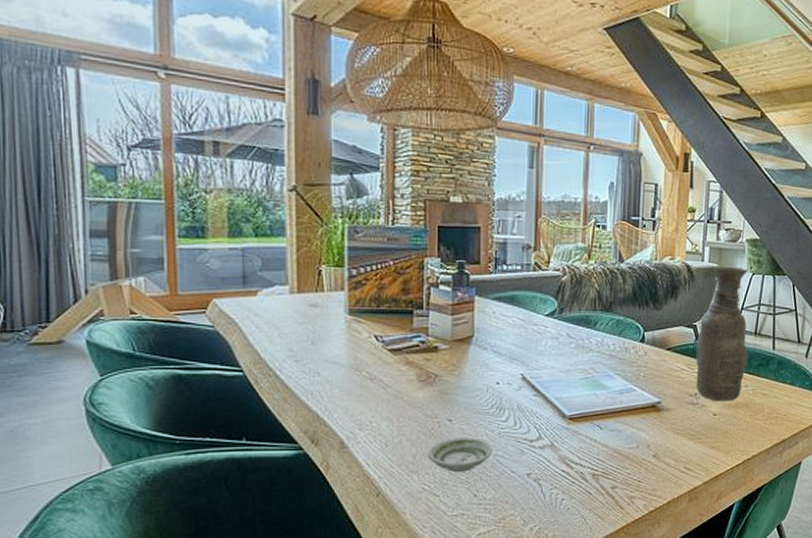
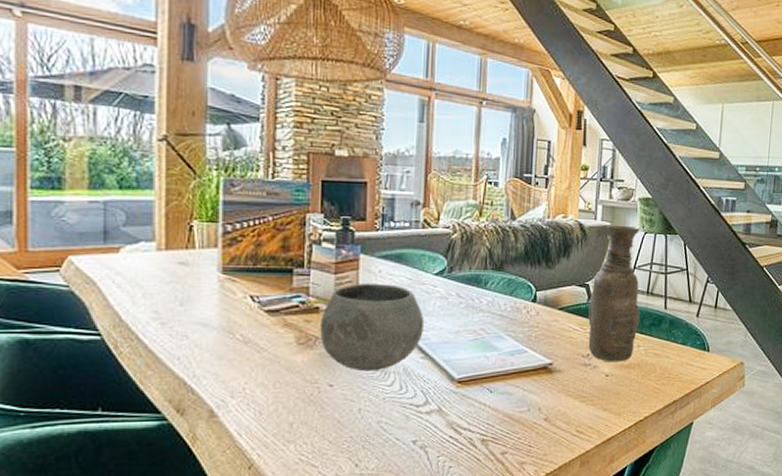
saucer: present [428,438,493,472] -> none [306,403,376,441]
bowl: none [439,323,537,408] -> present [320,283,425,372]

